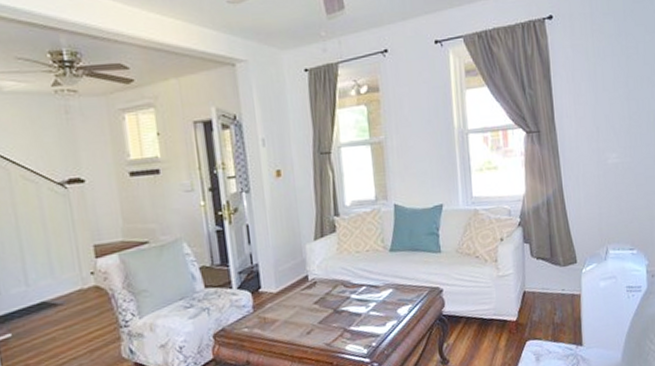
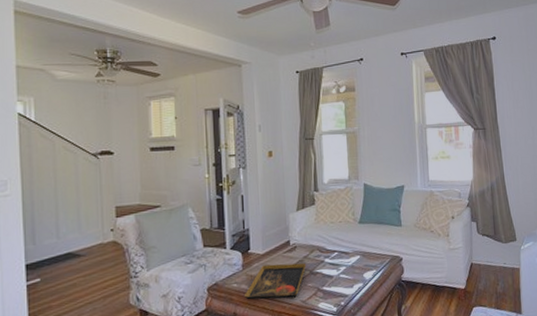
decorative tray: none [258,300,330,346] -> present [245,263,307,300]

